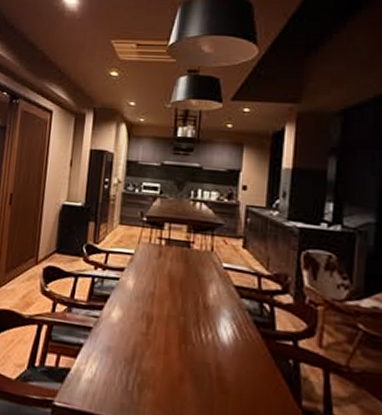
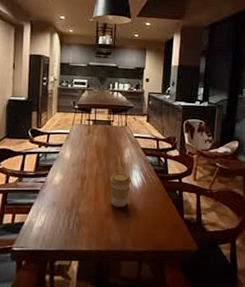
coffee cup: none [187,317,218,371] -> present [110,172,131,207]

